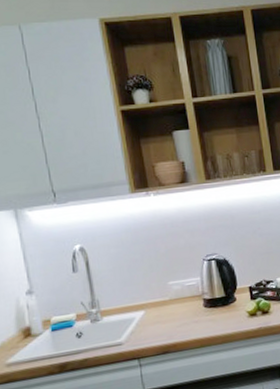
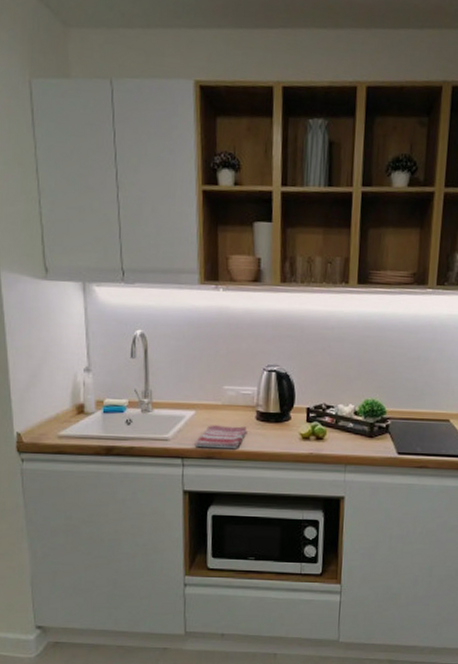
dish towel: none [149,316,198,345] -> present [194,425,247,450]

